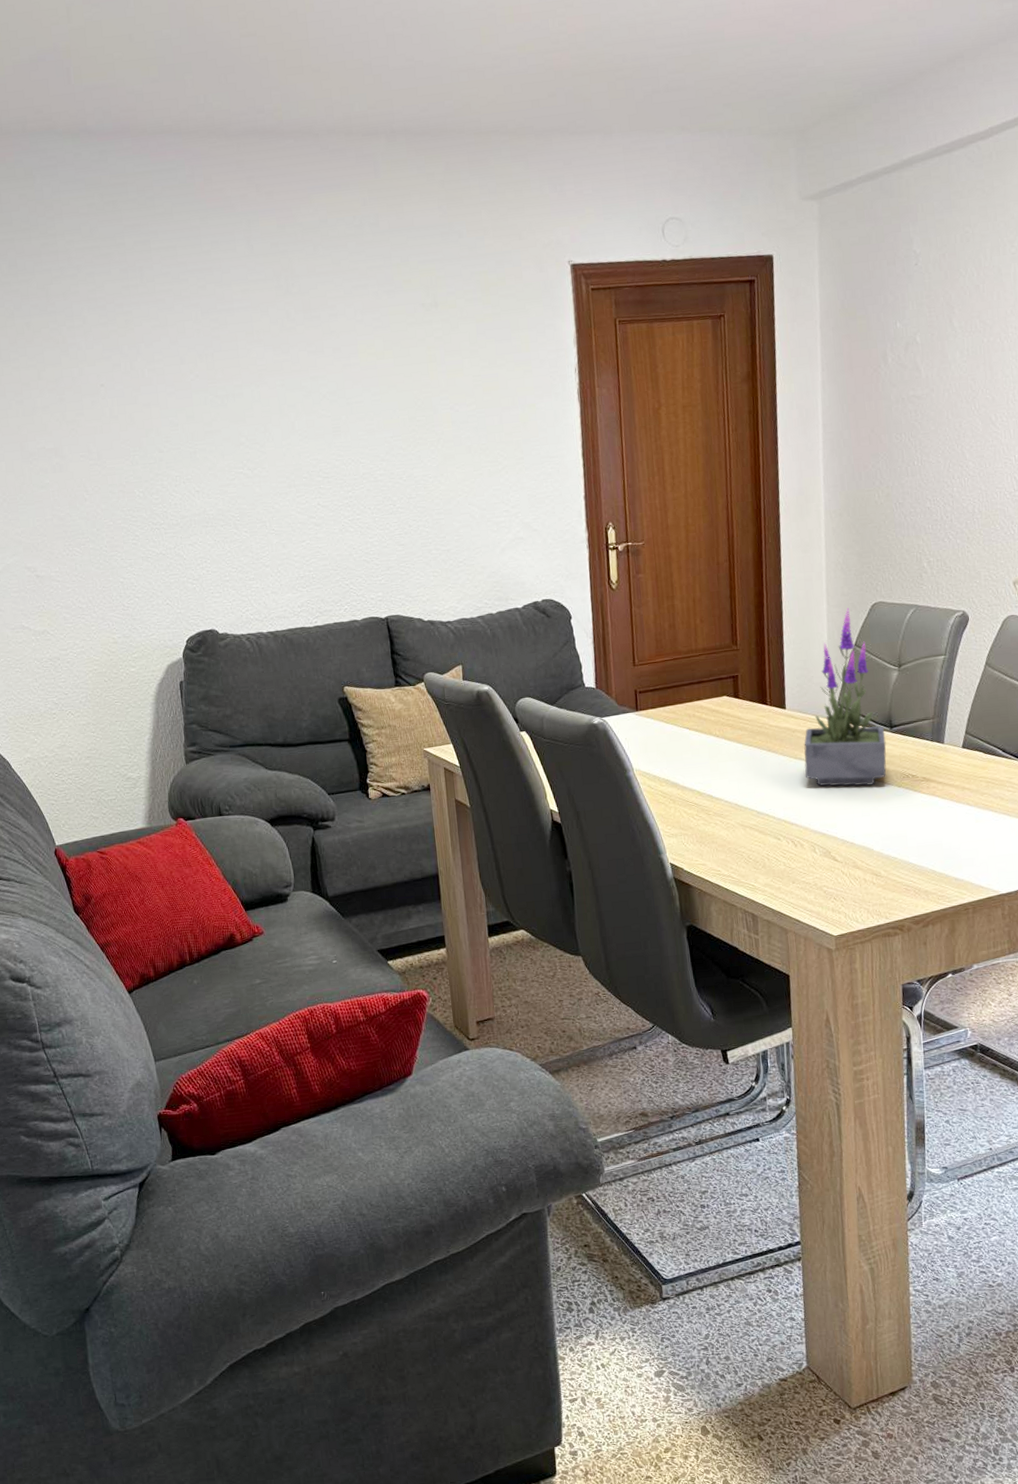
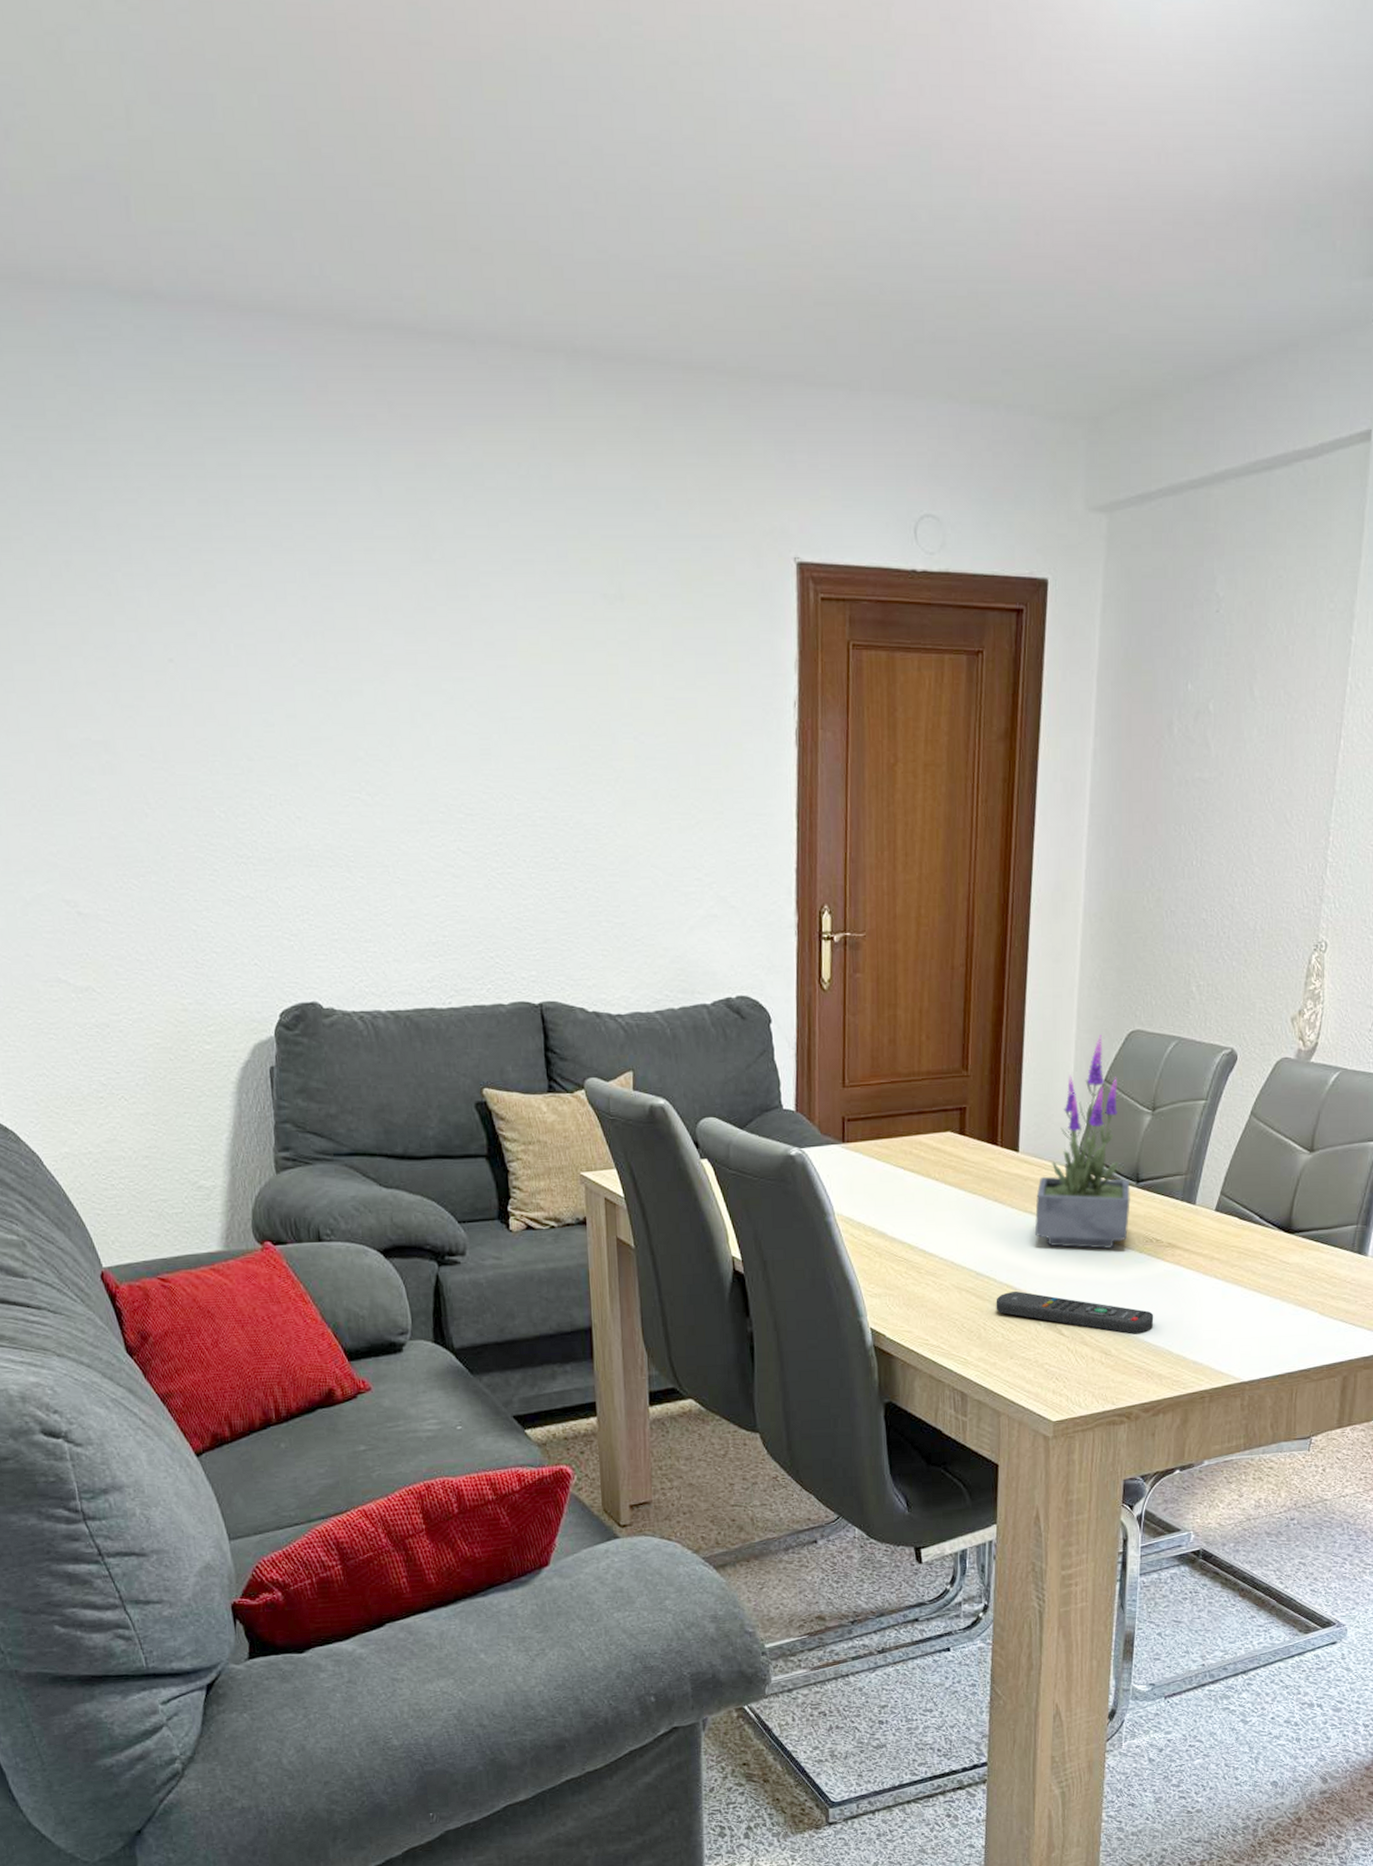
remote control: none [776,825,917,857] -> present [996,1291,1154,1334]

